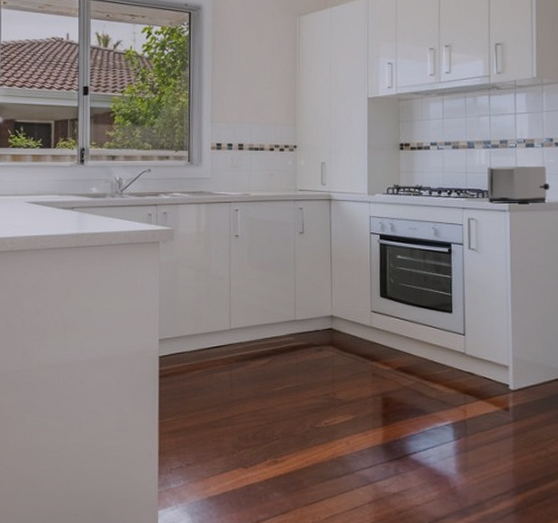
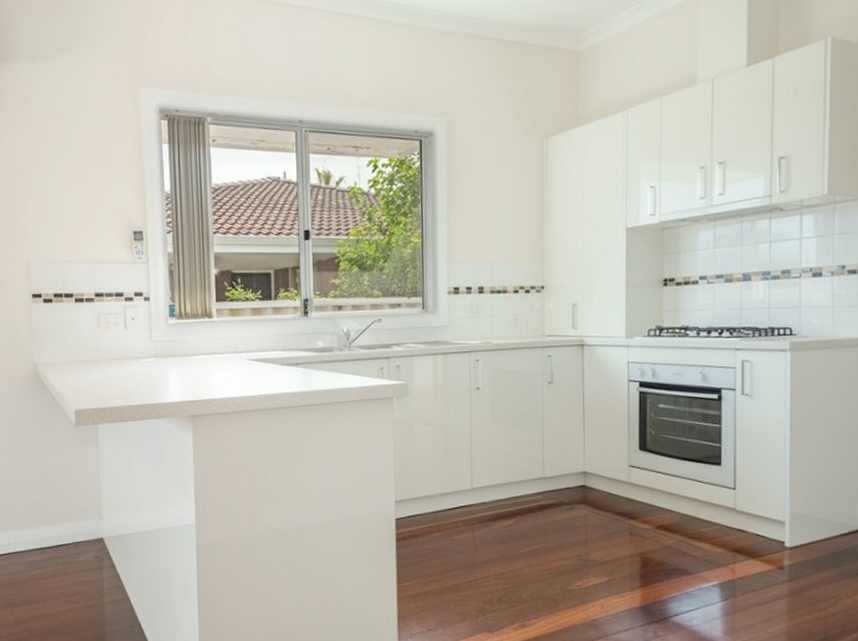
toaster: present [487,165,550,204] -> none [764,298,840,343]

